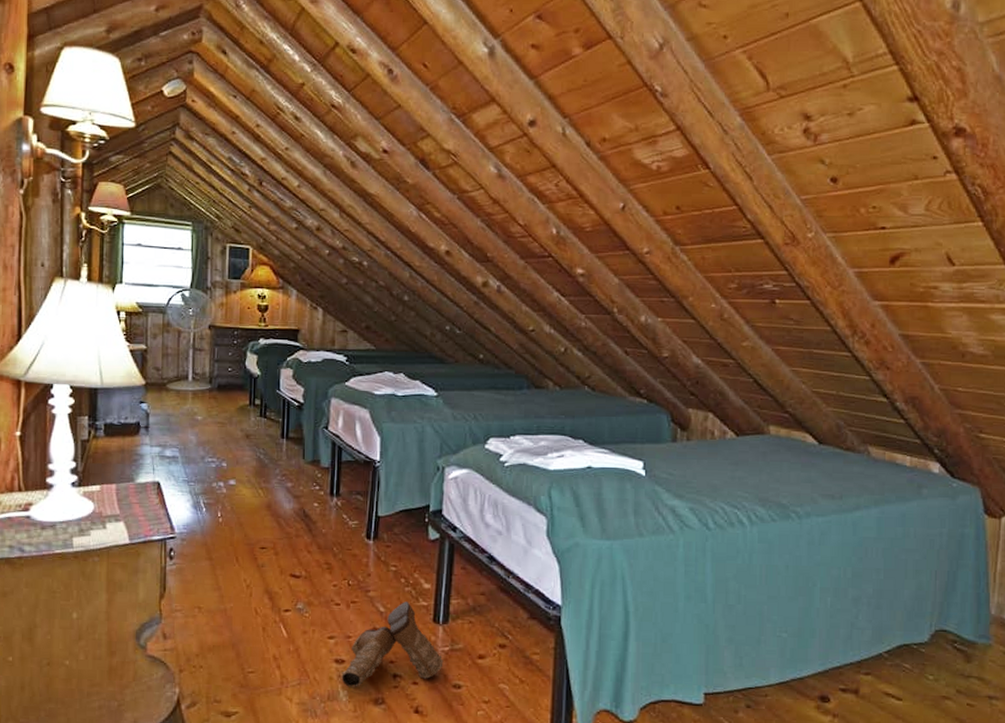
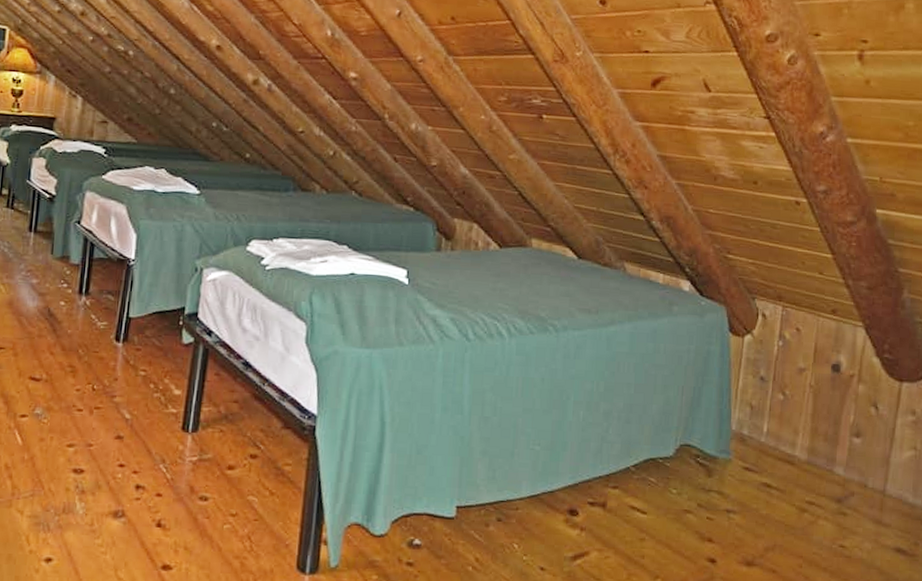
boots: present [341,601,444,687] -> none [79,408,191,499]

